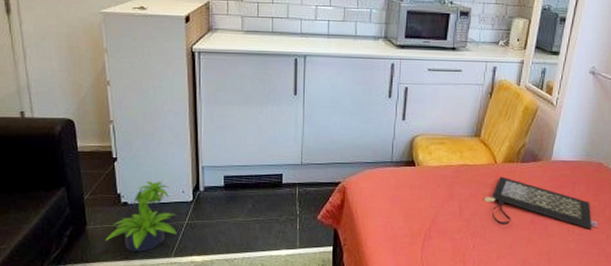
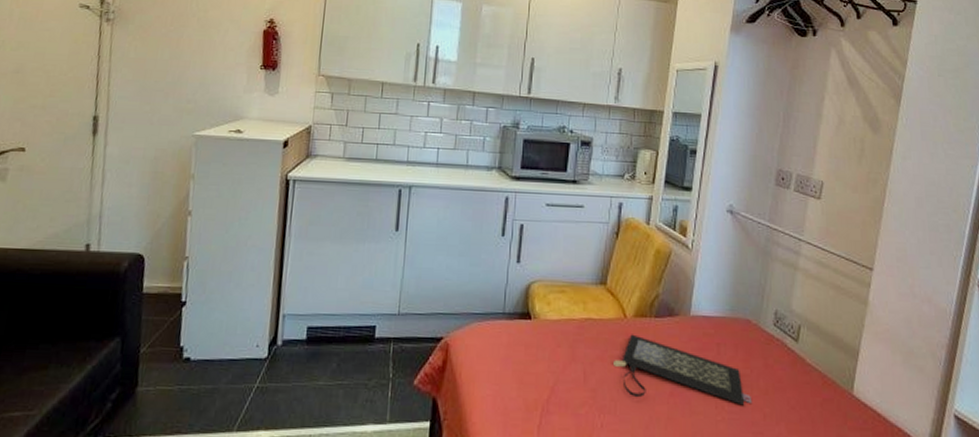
potted plant: present [105,181,177,252] -> none [156,331,247,423]

